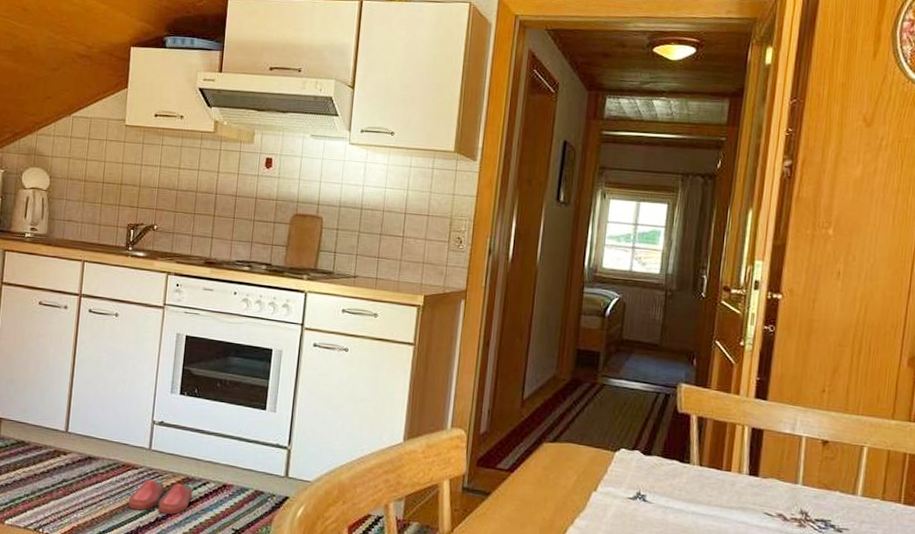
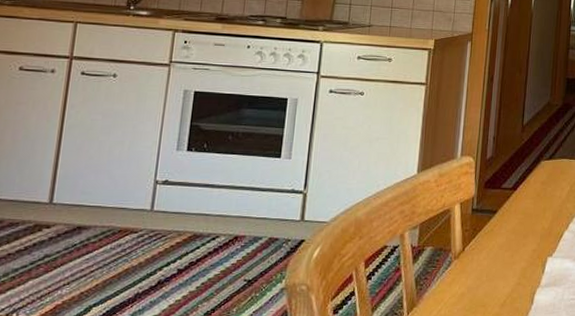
slippers: present [128,479,193,515] -> none [125,241,201,276]

